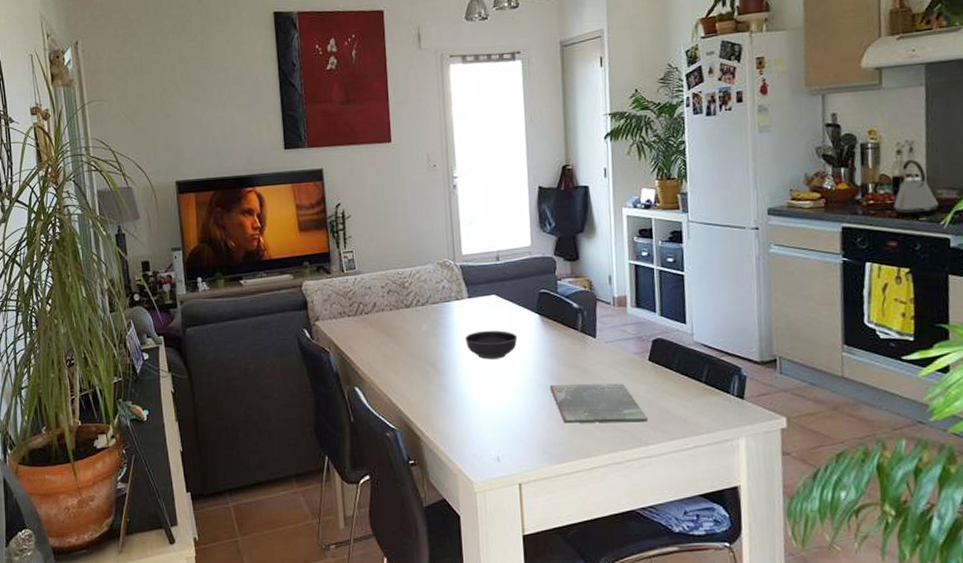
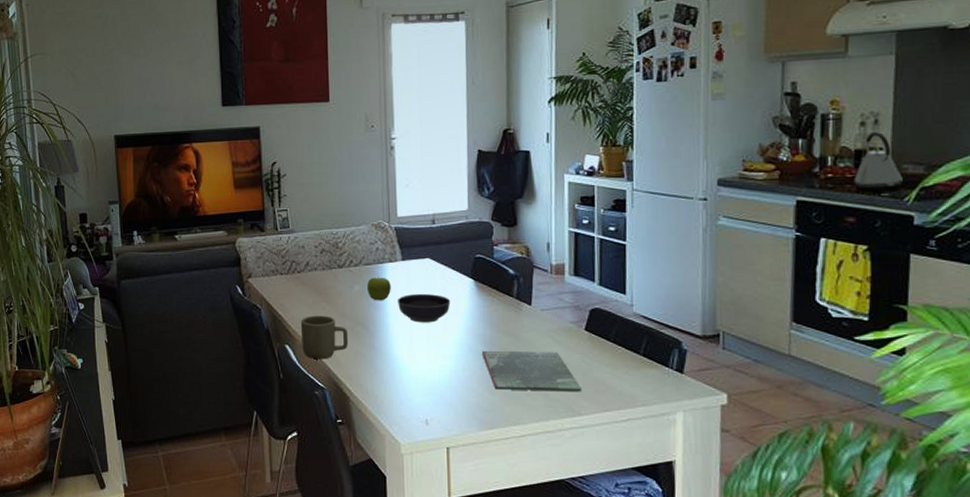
mug: none [369,356,419,401] -> present [300,315,349,360]
fruit: none [434,314,459,340] -> present [366,276,391,301]

